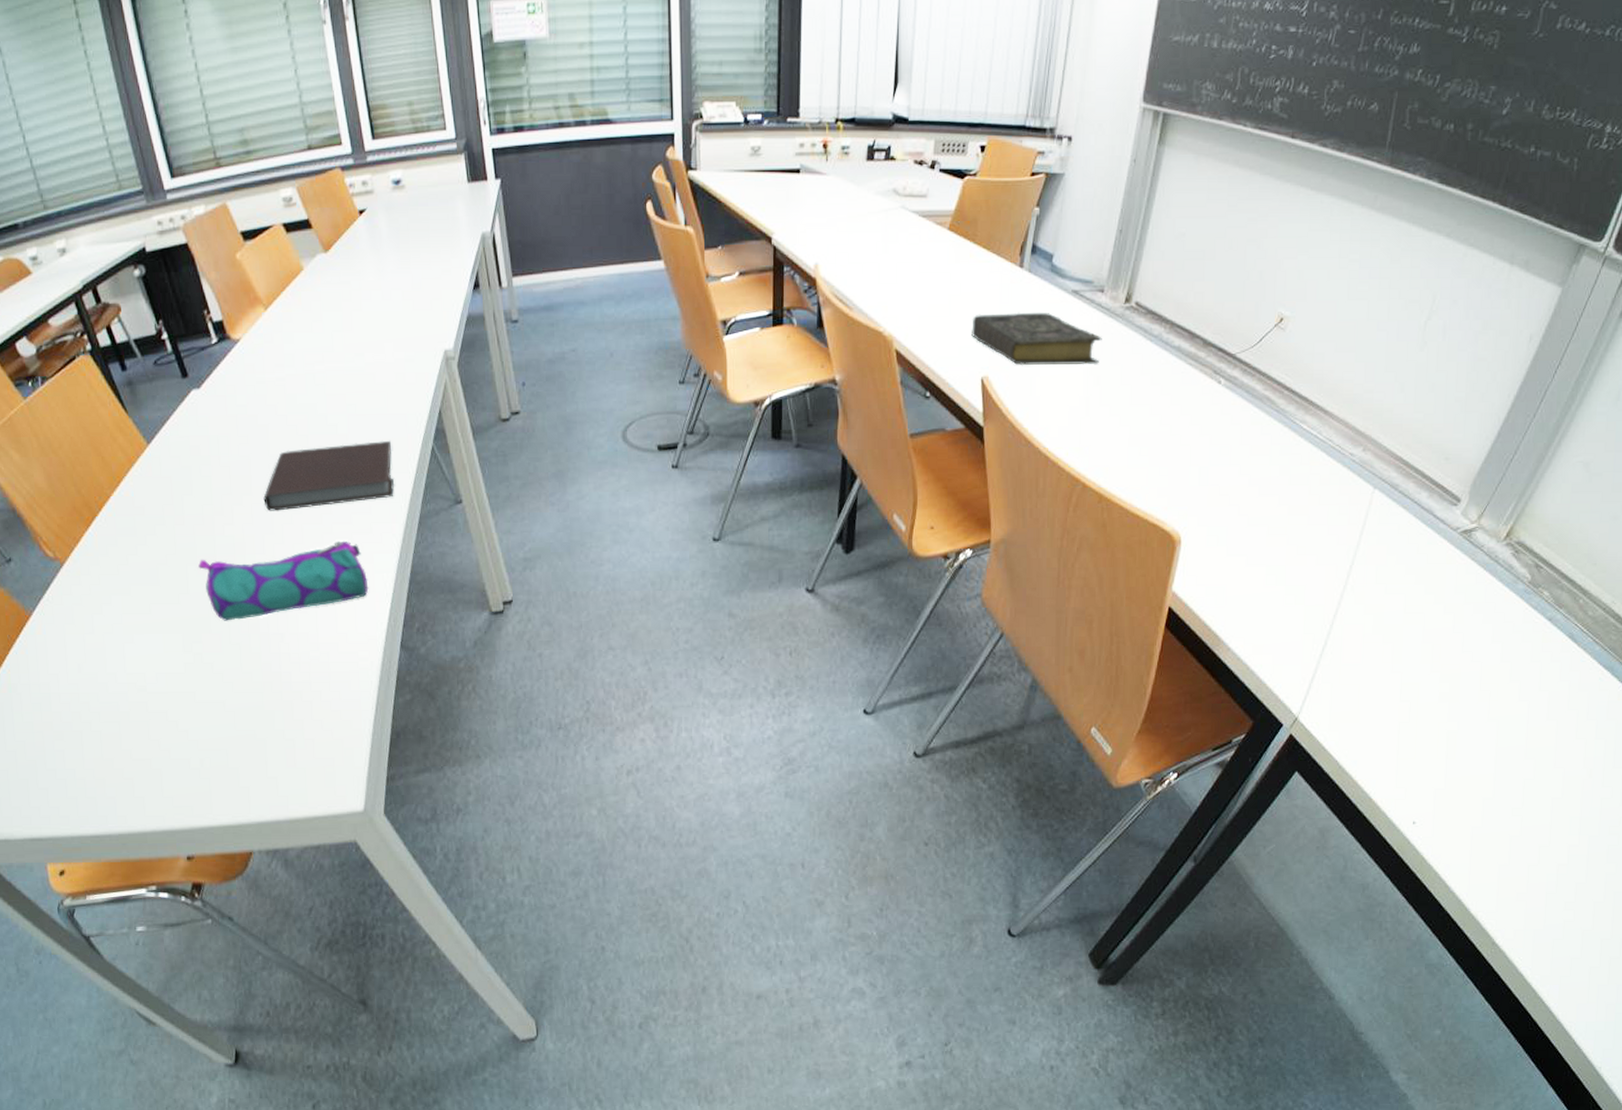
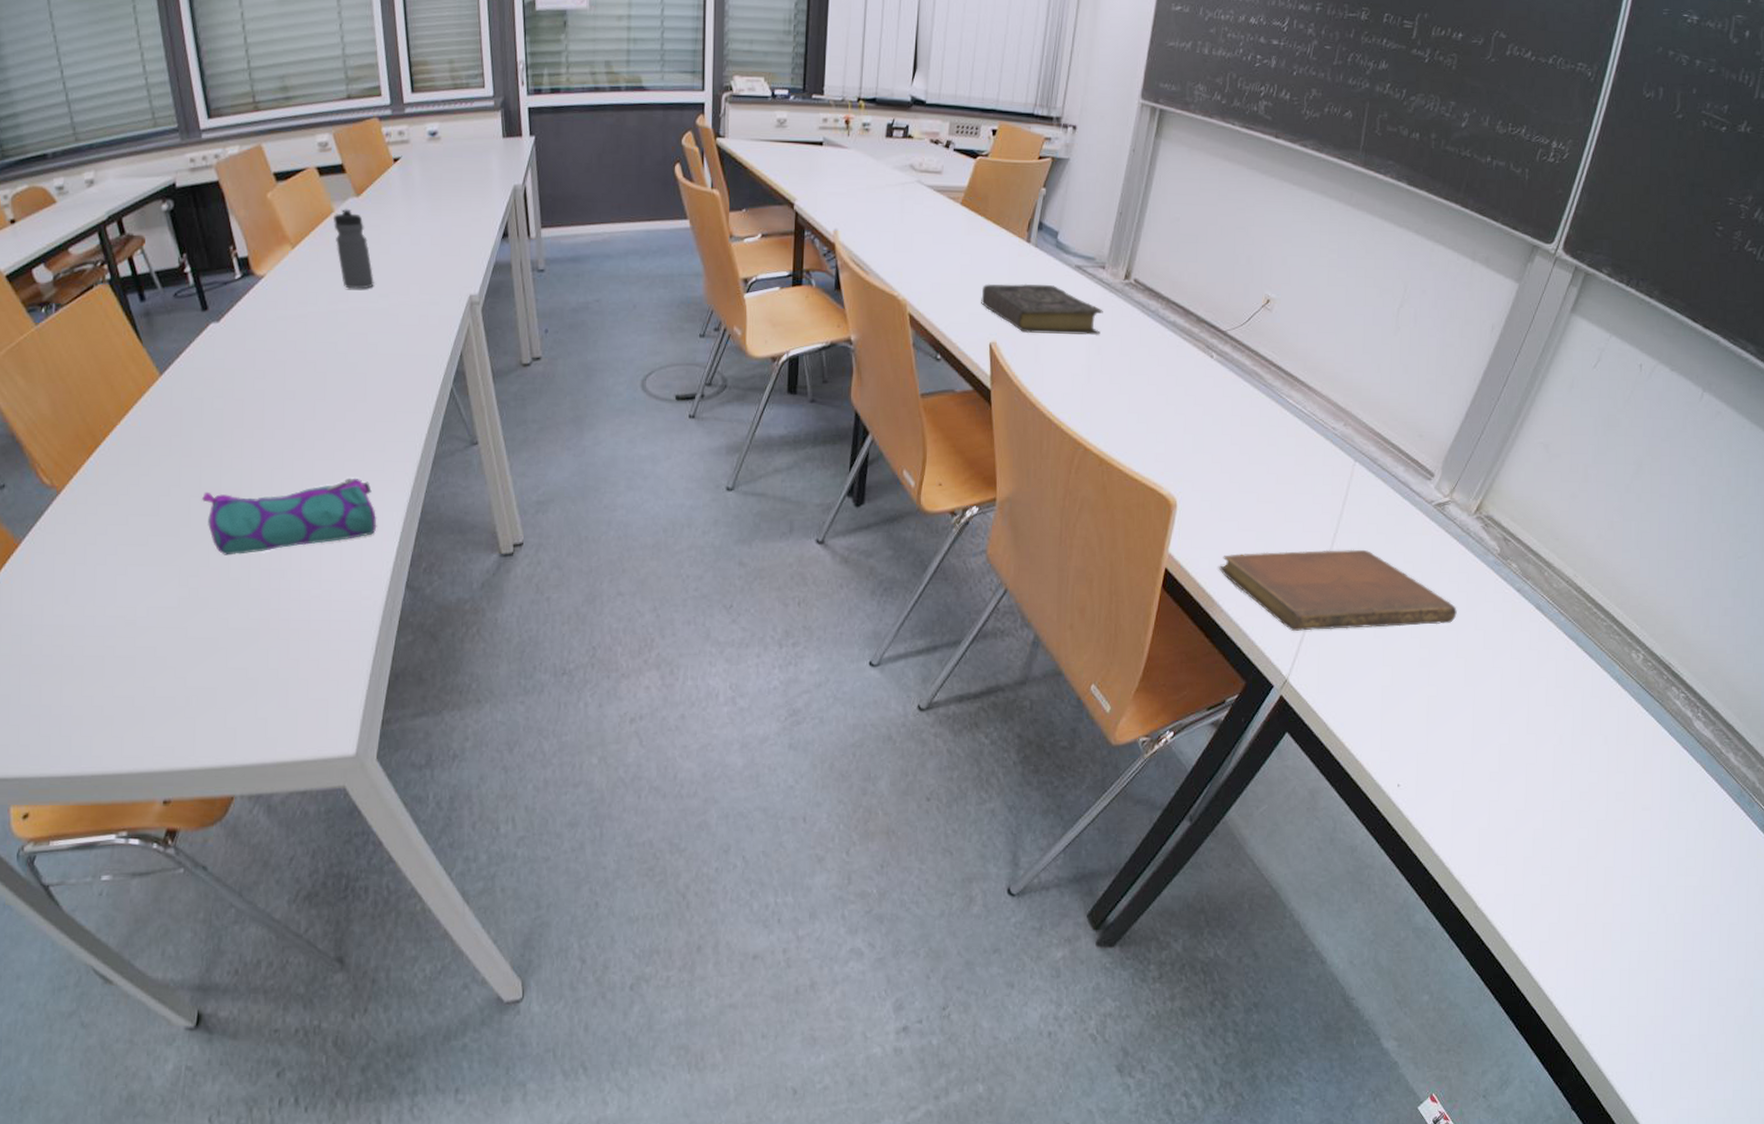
notebook: present [263,440,395,511] -> none [275,380,411,446]
water bottle: none [304,265,350,349] -> present [334,208,375,289]
notebook: none [1226,581,1482,668] -> present [1219,549,1457,631]

